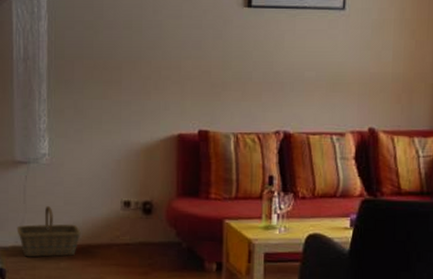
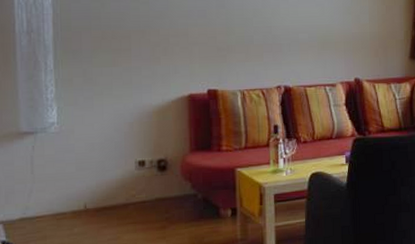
basket: present [17,206,81,257] -> none [24,174,95,228]

